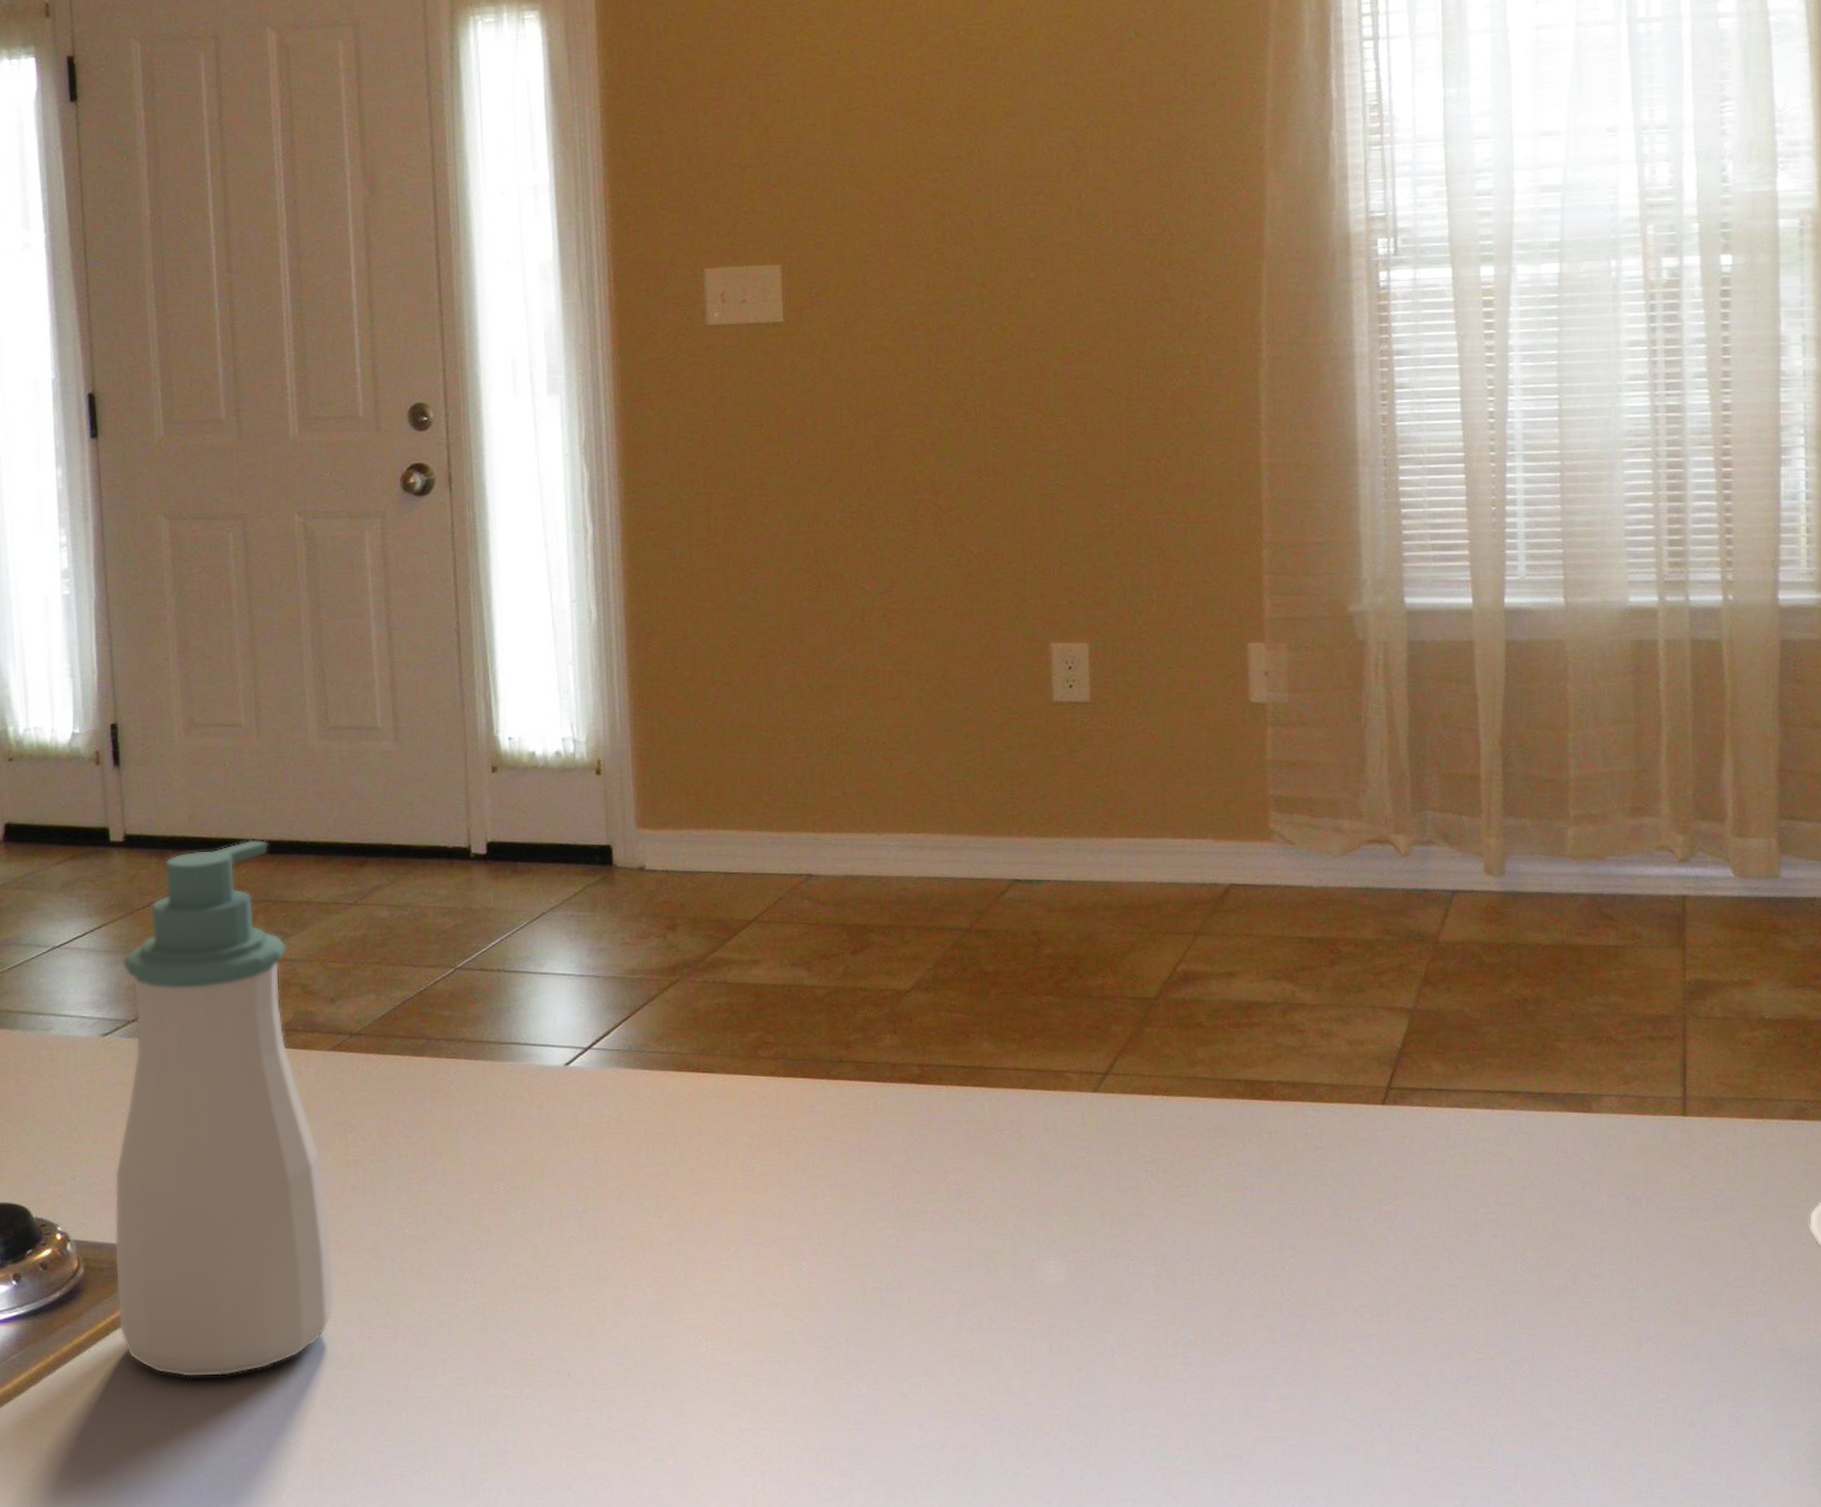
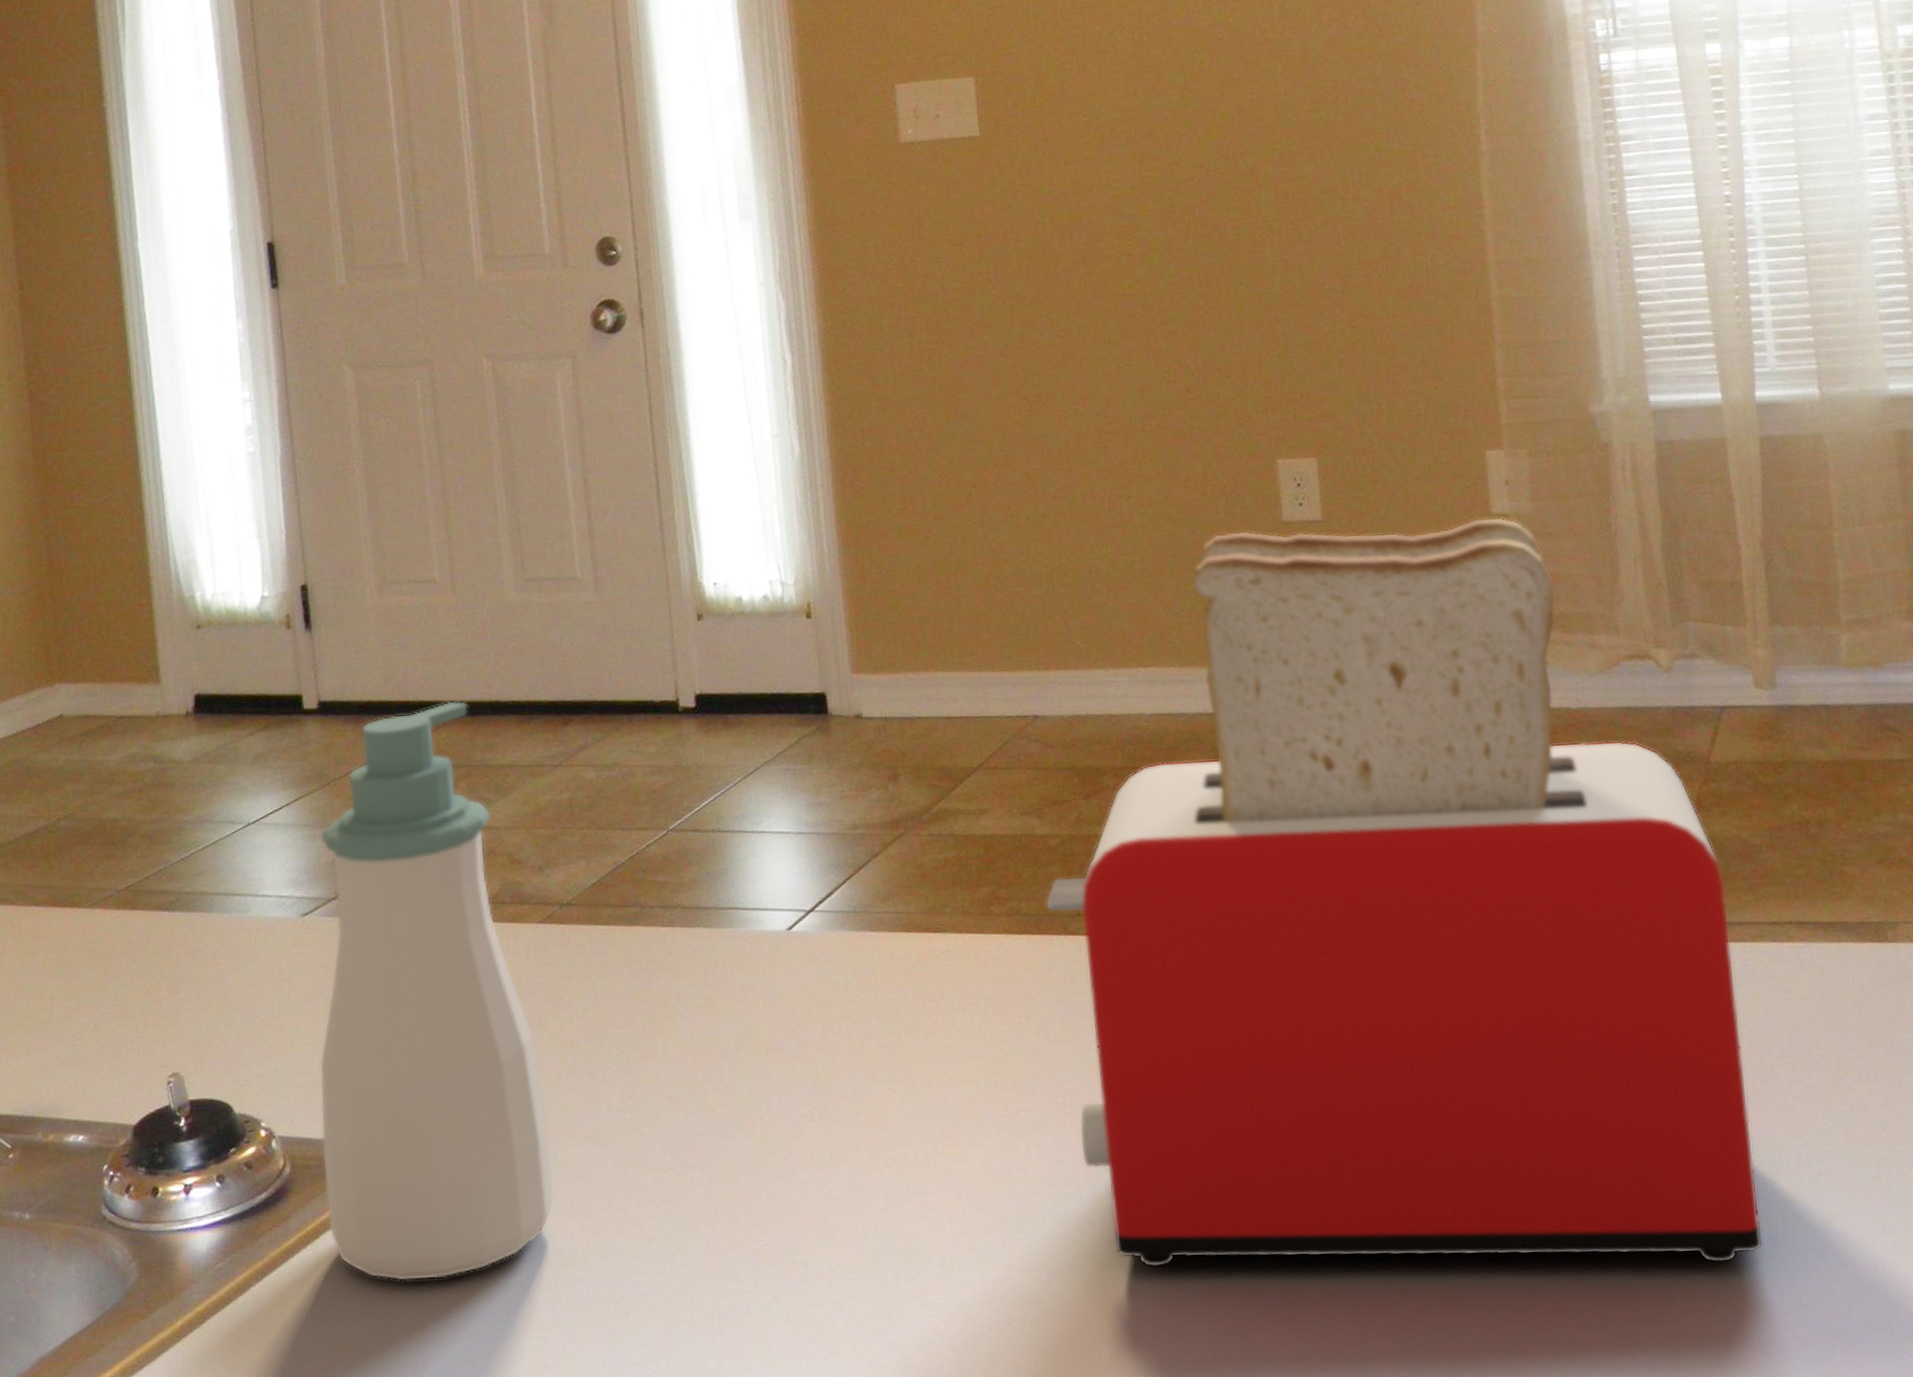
toaster: none [810,705,1458,1399] -> present [1045,517,1763,1268]

